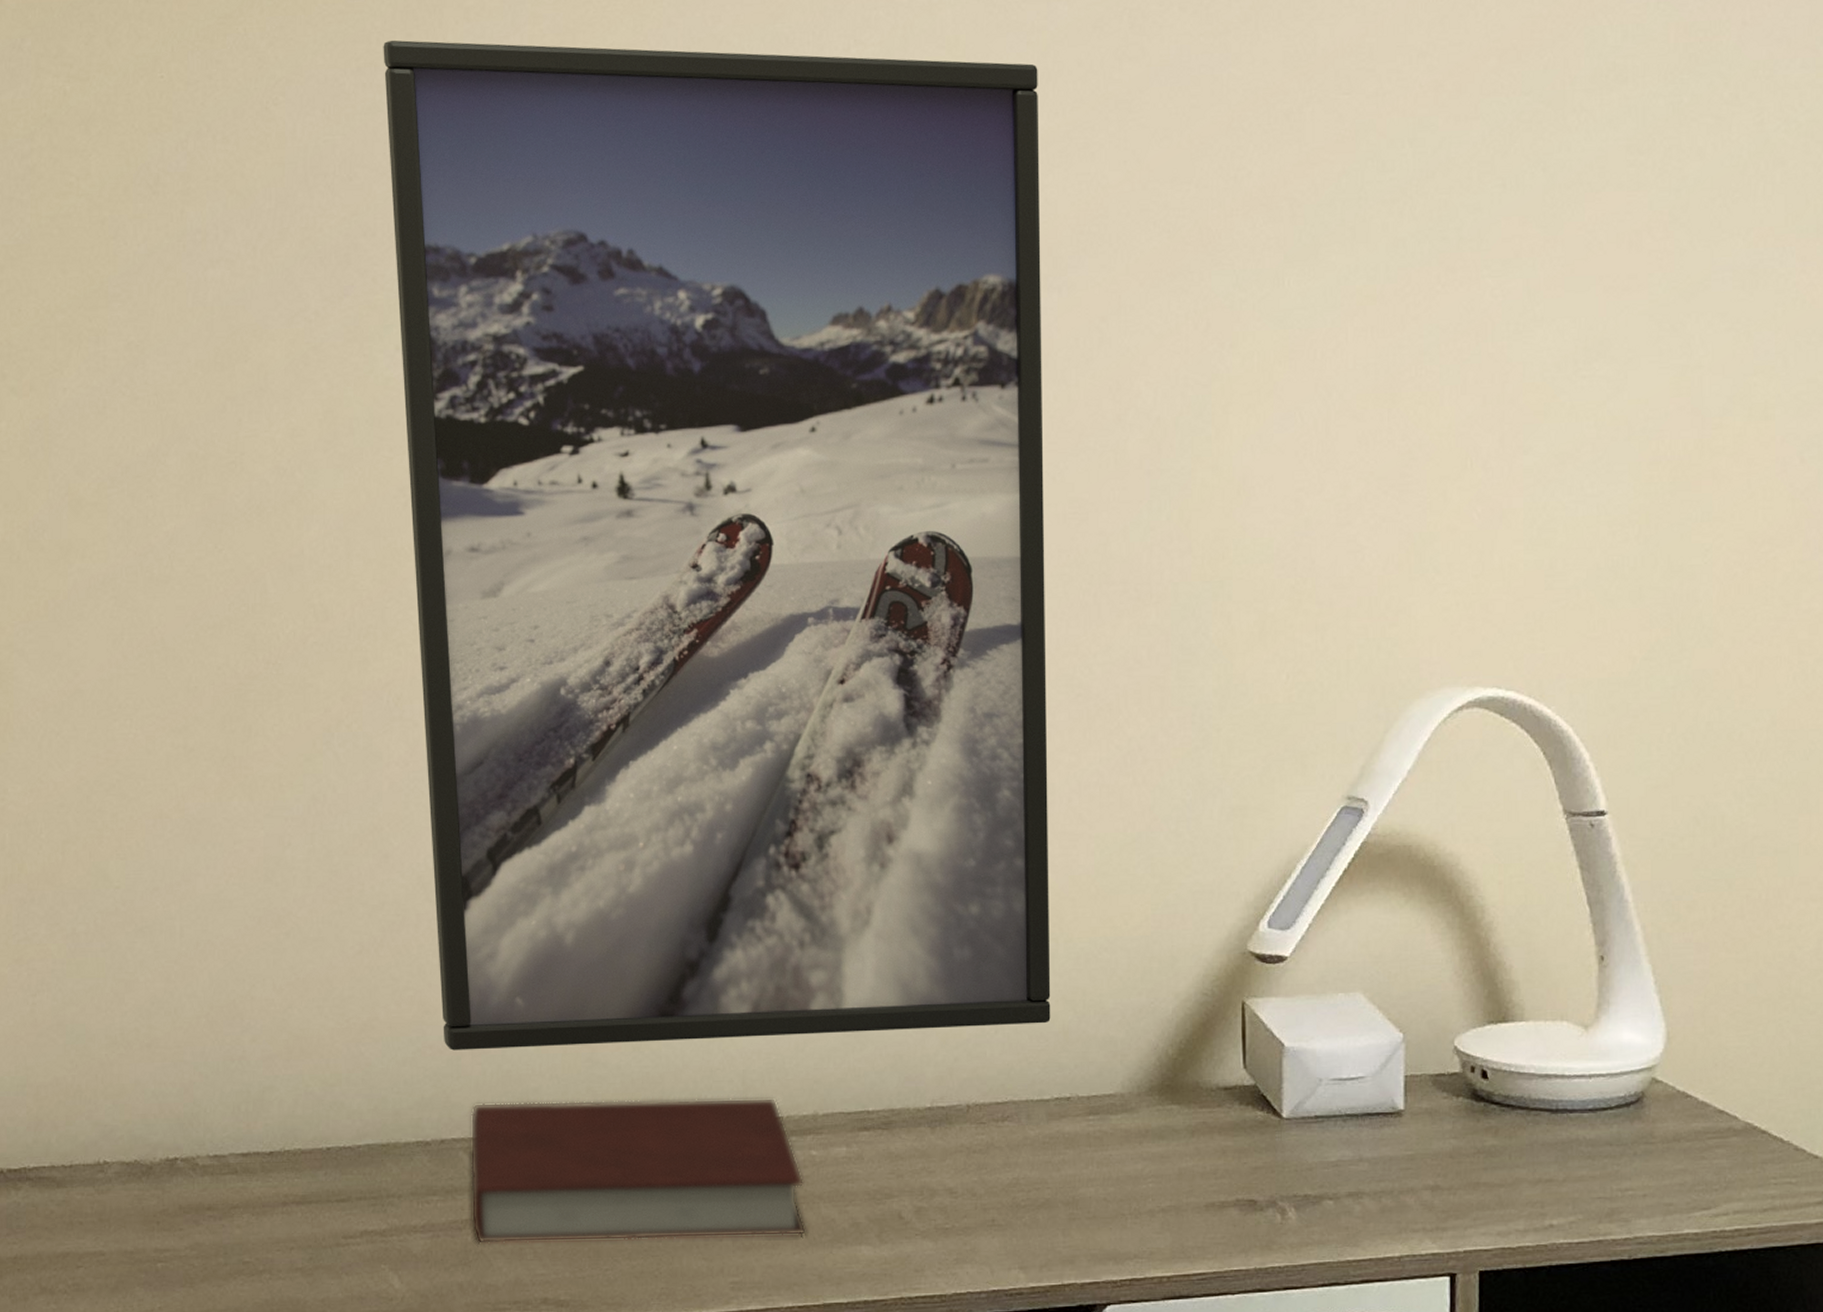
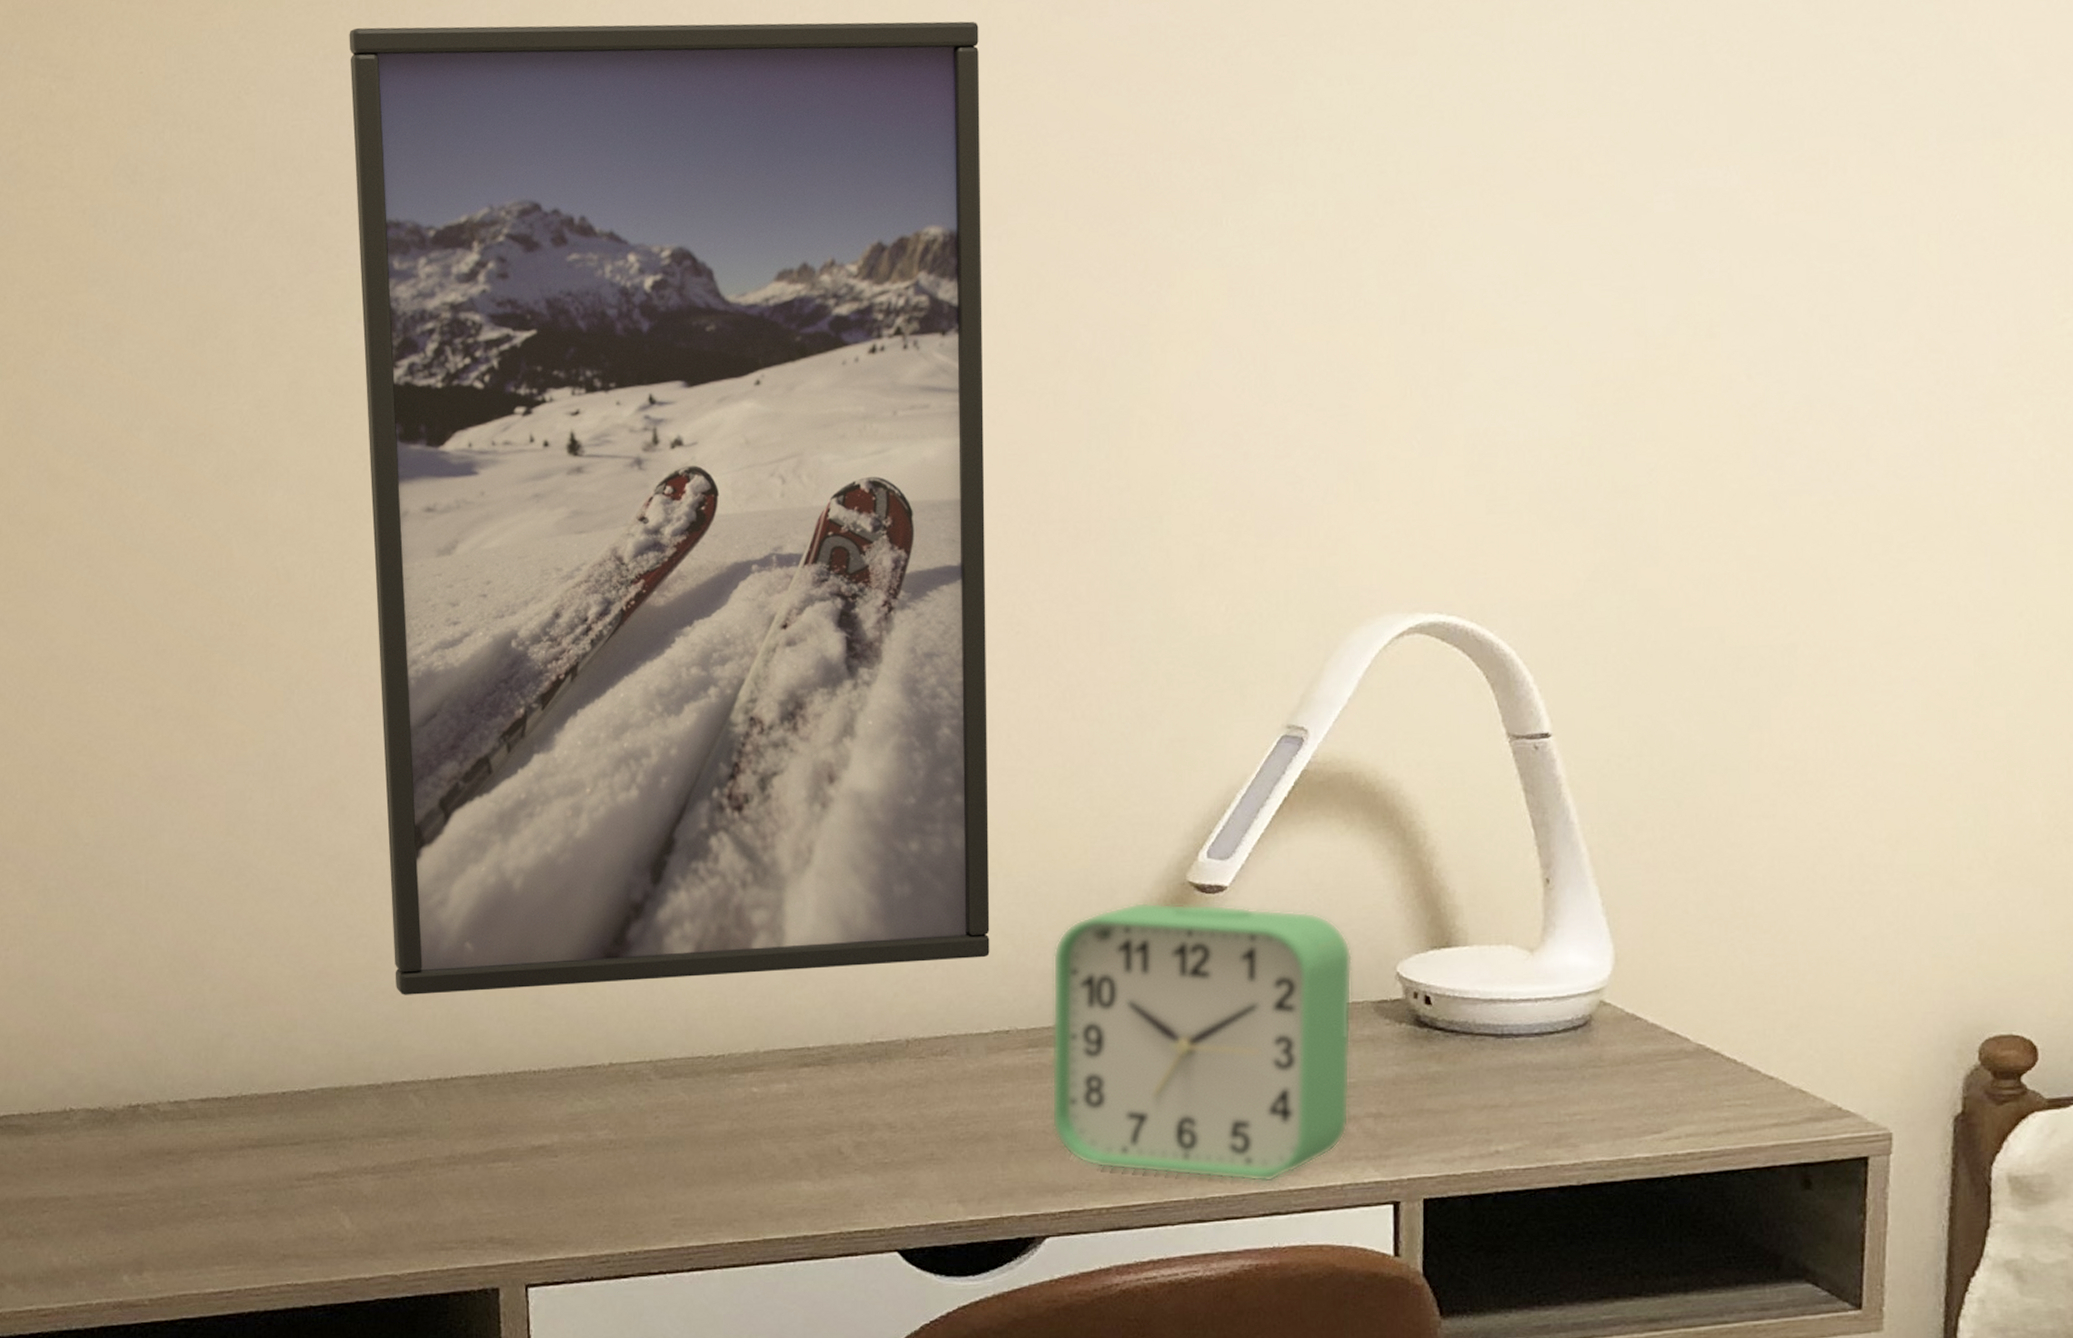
notebook: present [470,1097,806,1243] -> none [419,1035,747,1184]
alarm clock: none [1113,970,1410,1253] -> present [1051,902,1352,1182]

